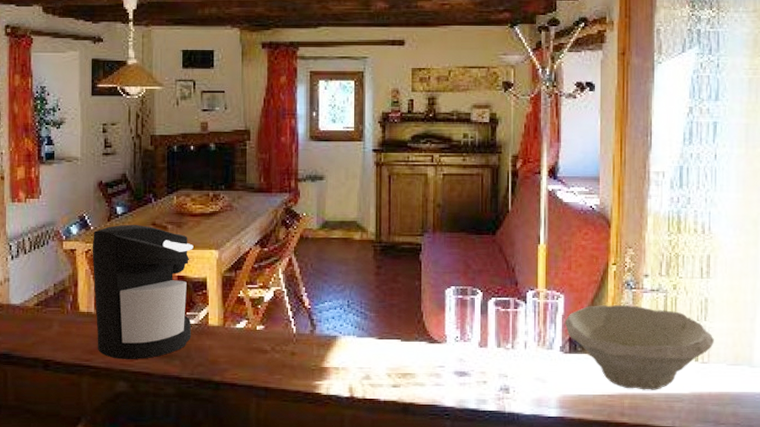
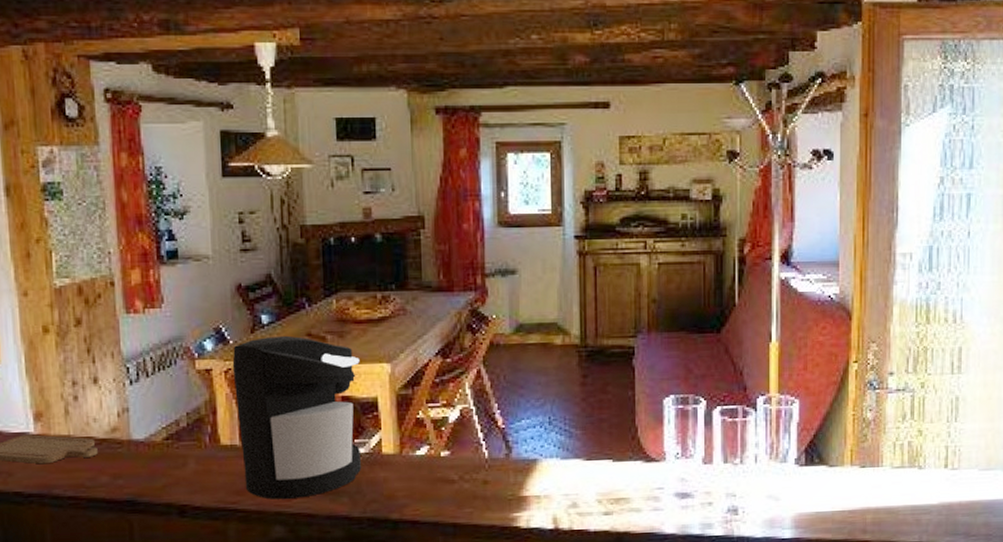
bowl: present [564,305,714,390] -> none [800,408,965,503]

